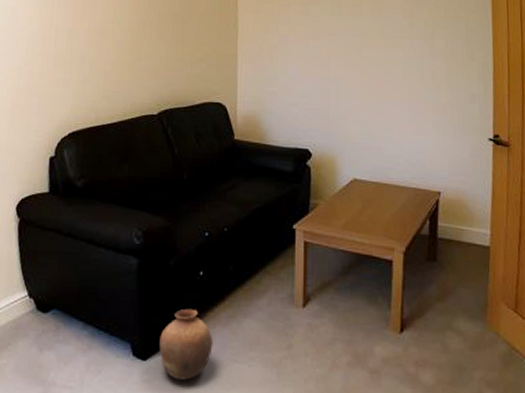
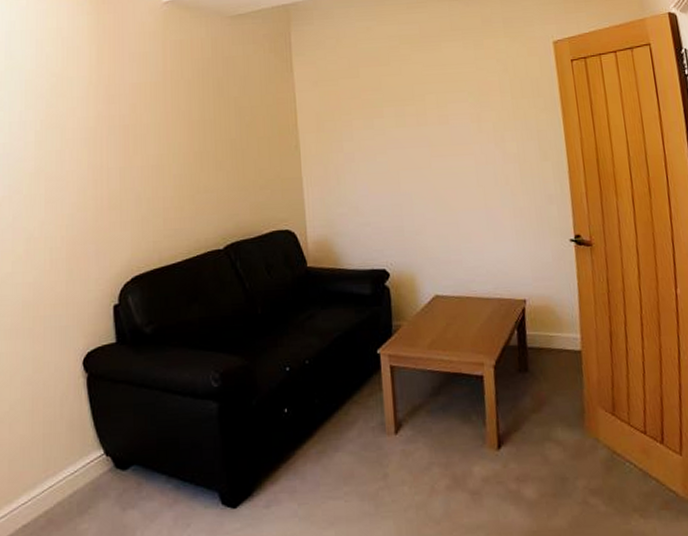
pottery: present [159,308,213,380] -> none [248,448,305,524]

